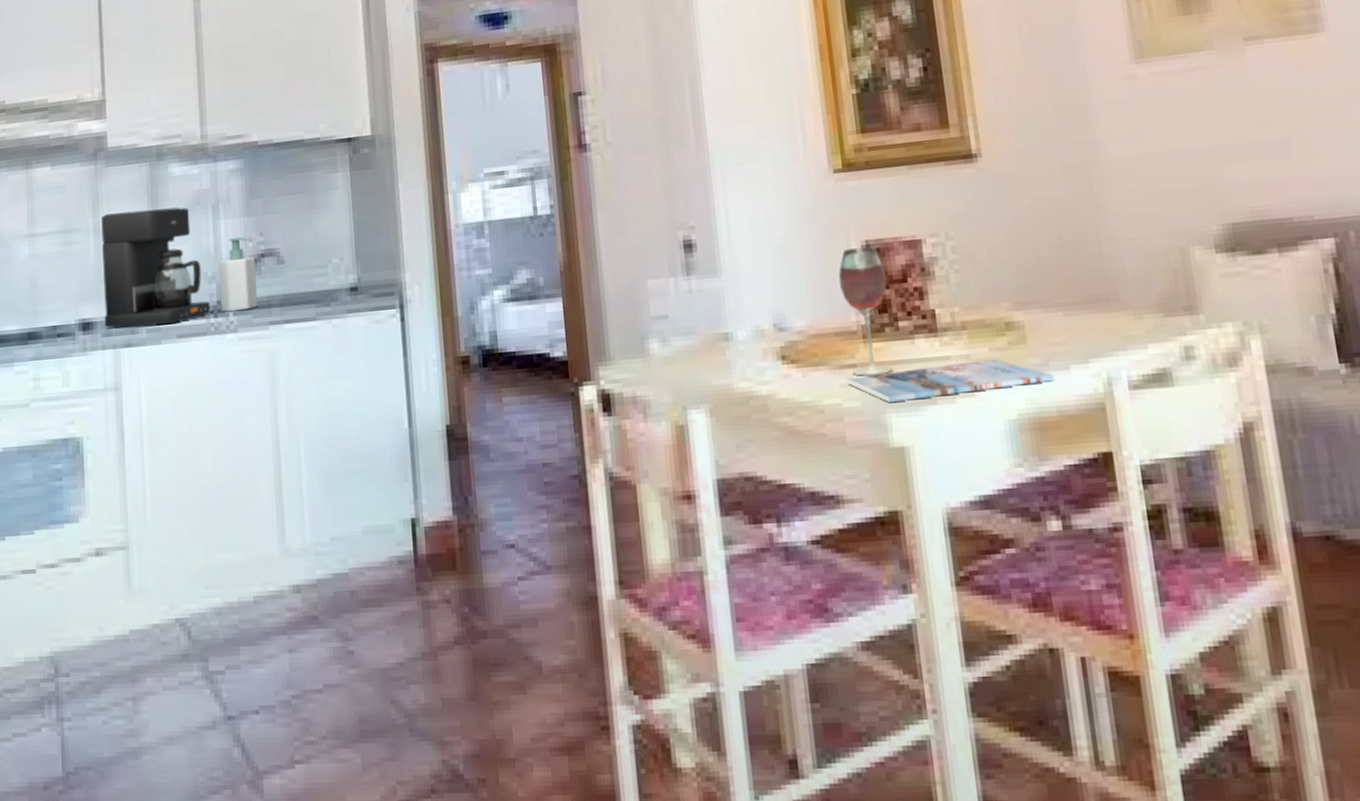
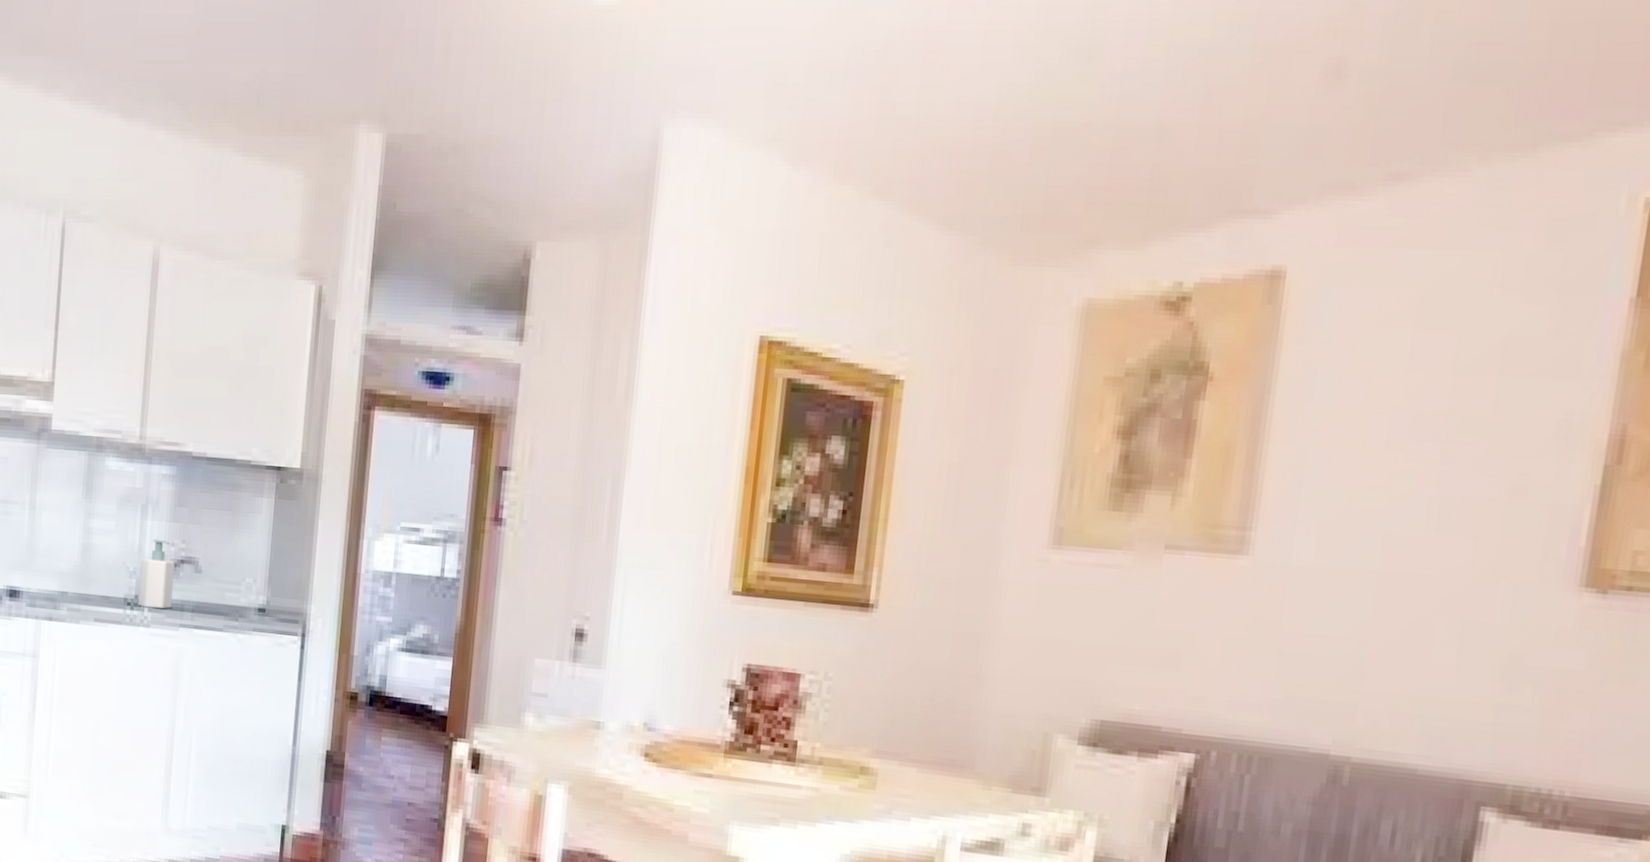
coffee maker: present [101,207,210,328] -> none [30,493,128,608]
wineglass: present [838,246,893,376] -> none [707,668,760,790]
magazine: present [846,359,1054,402] -> none [699,785,894,829]

